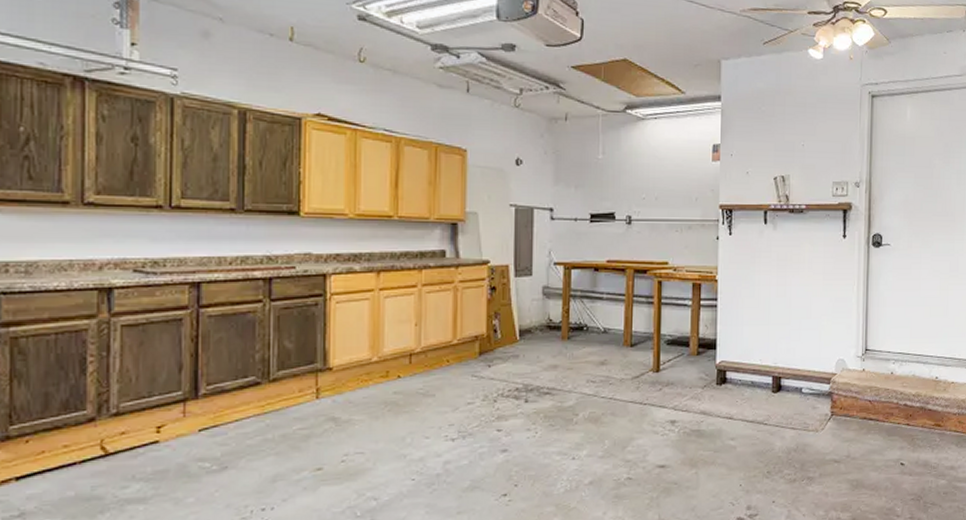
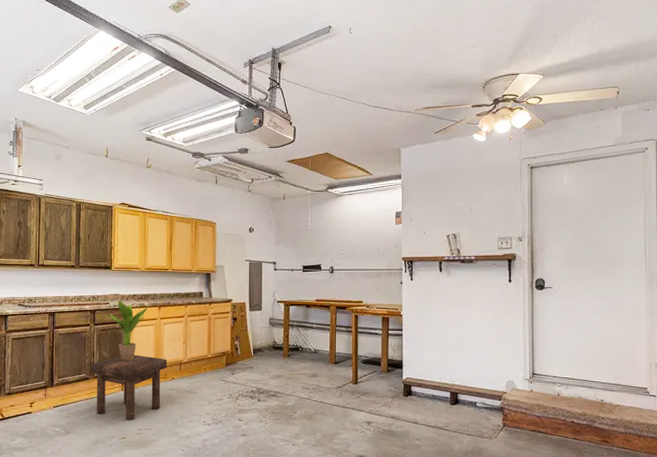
stool: none [263,343,390,443] -> present [90,354,167,421]
potted plant: none [285,263,360,355] -> present [103,301,148,362]

